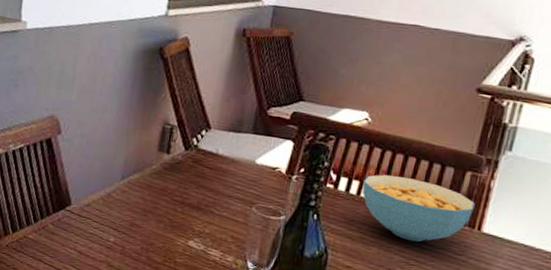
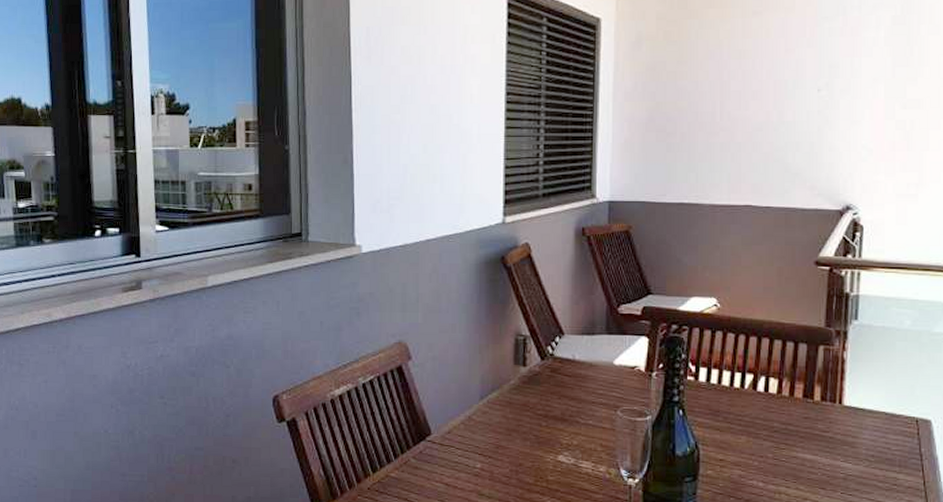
cereal bowl: present [362,174,475,242] -> none [722,360,832,425]

